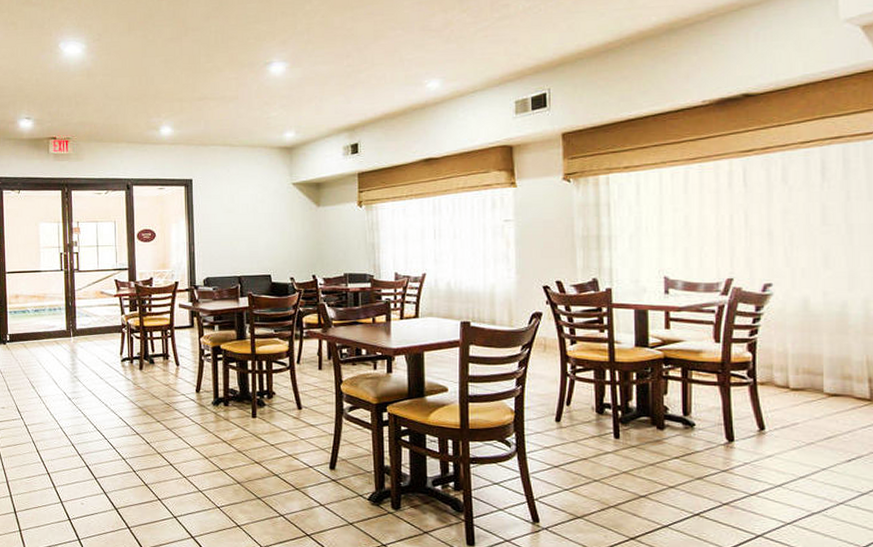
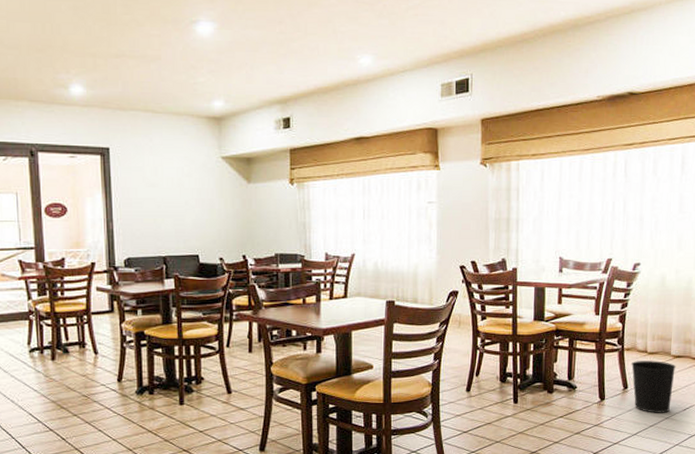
wastebasket: none [767,398,833,463] -> present [631,361,677,413]

